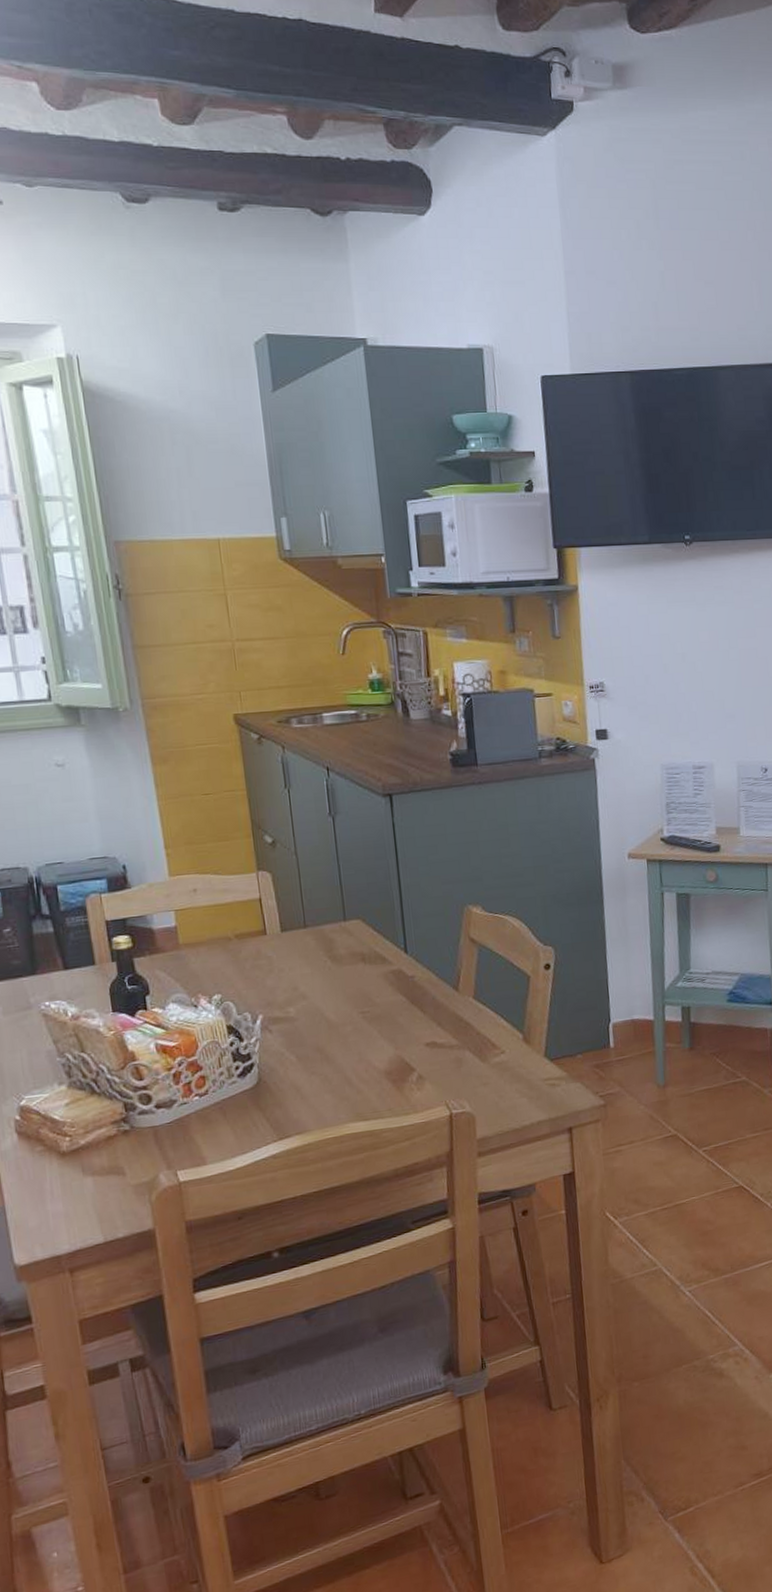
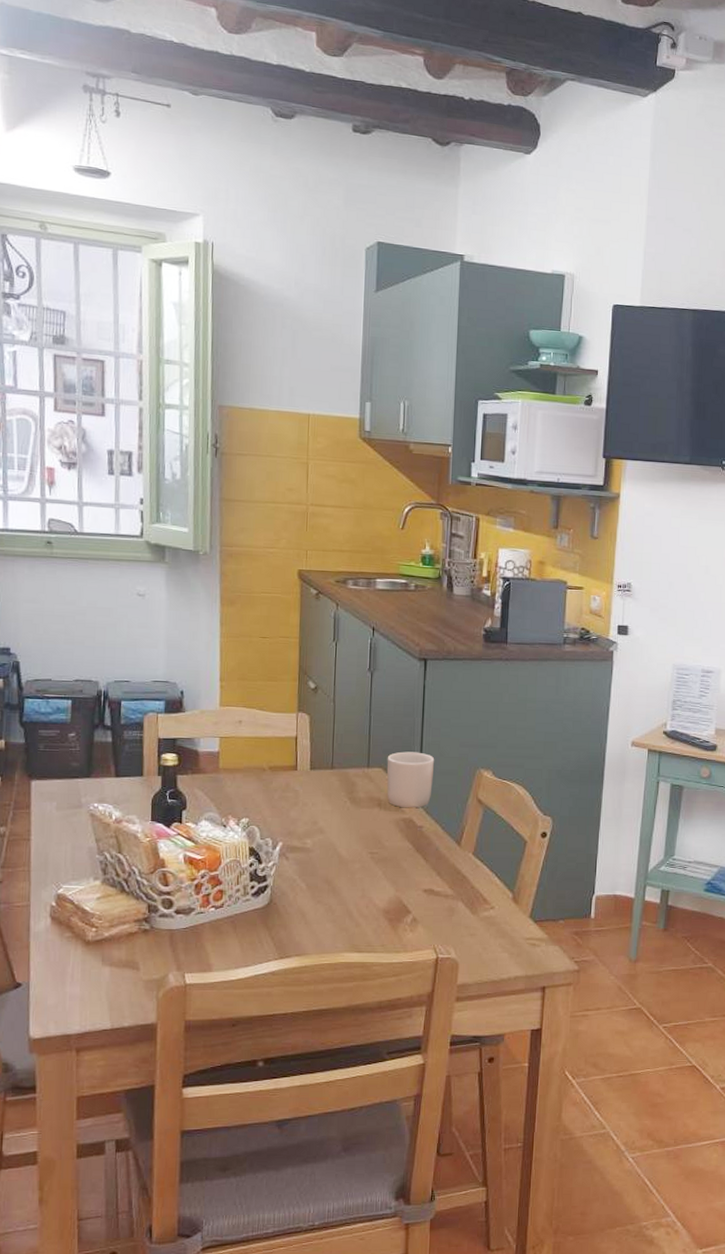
mug: none [364,896,420,959] -> present [386,751,435,808]

